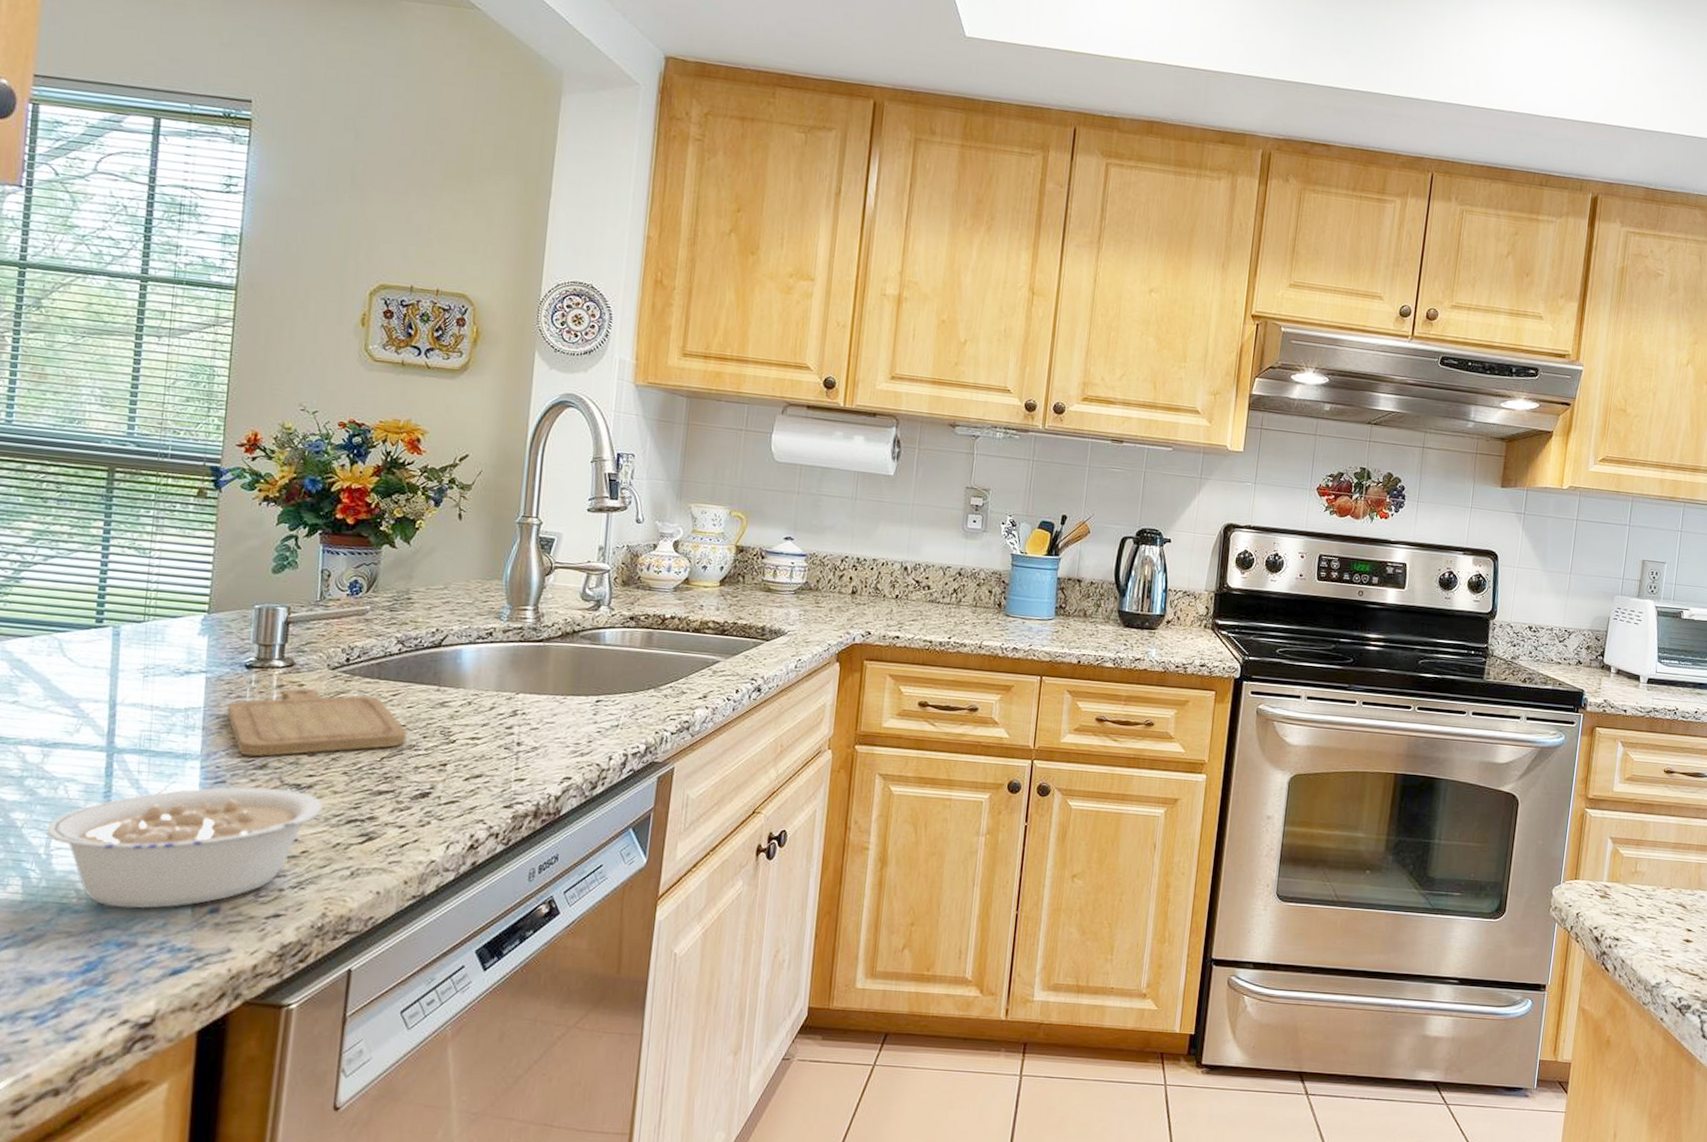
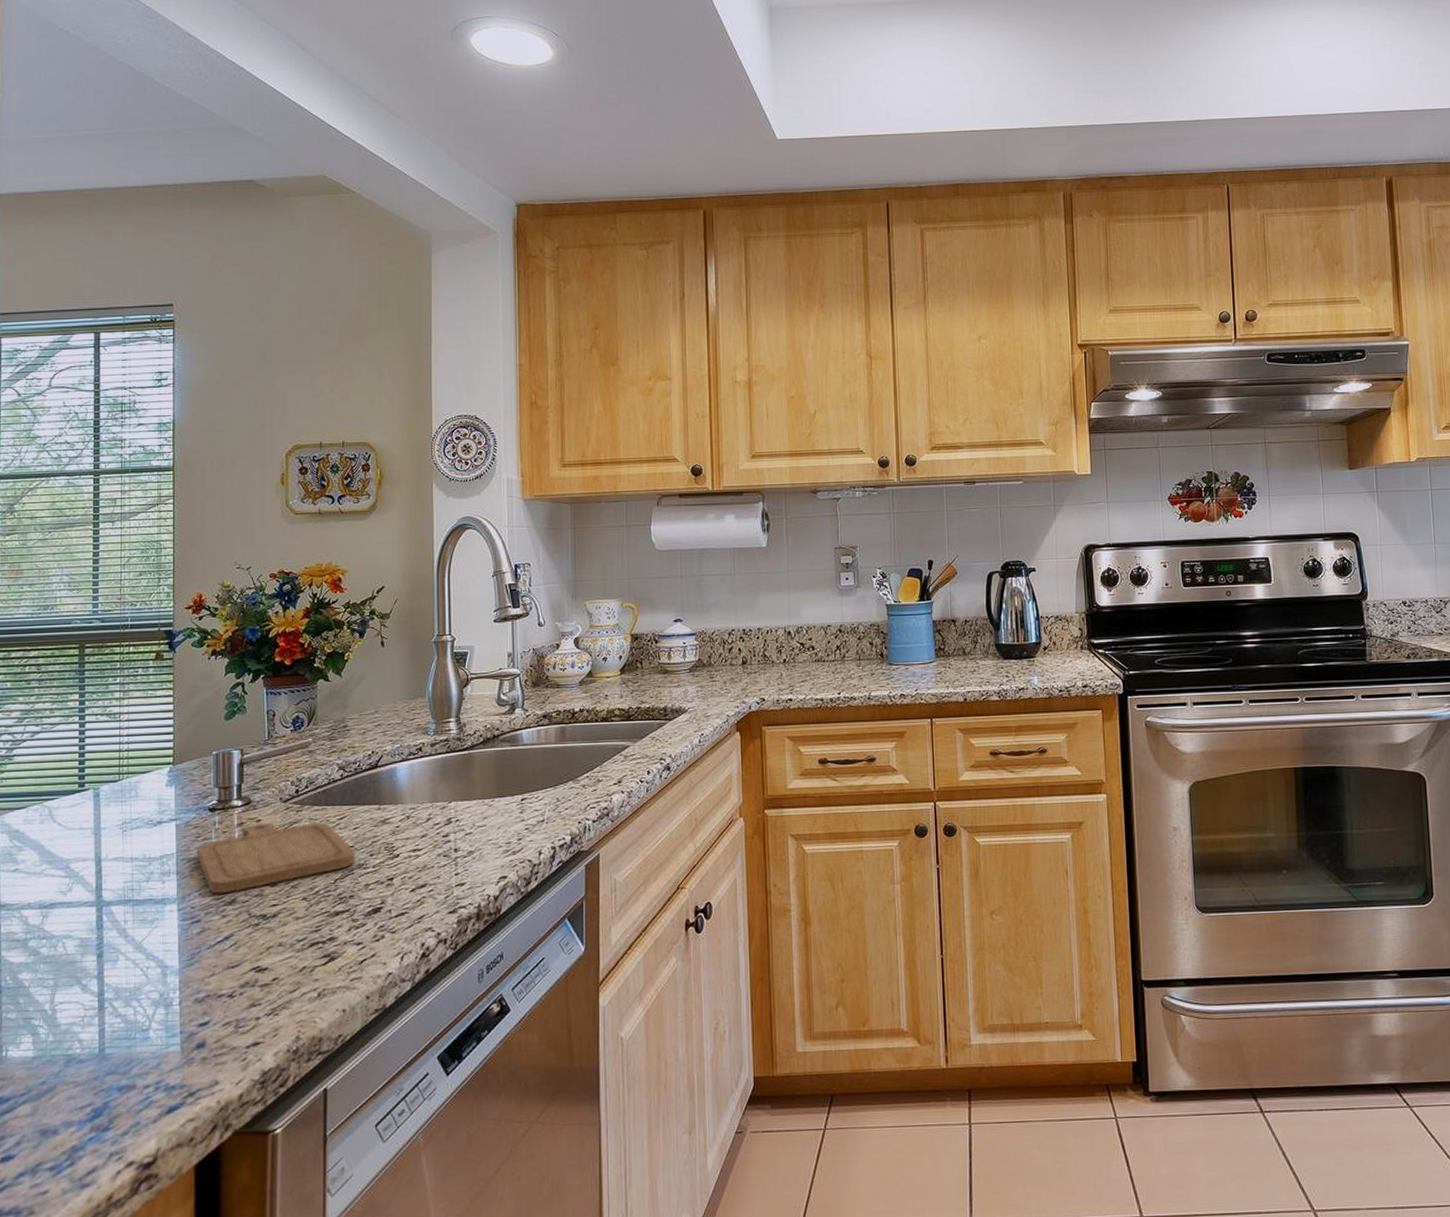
legume: present [46,787,340,909] -> none [50,921,303,1053]

